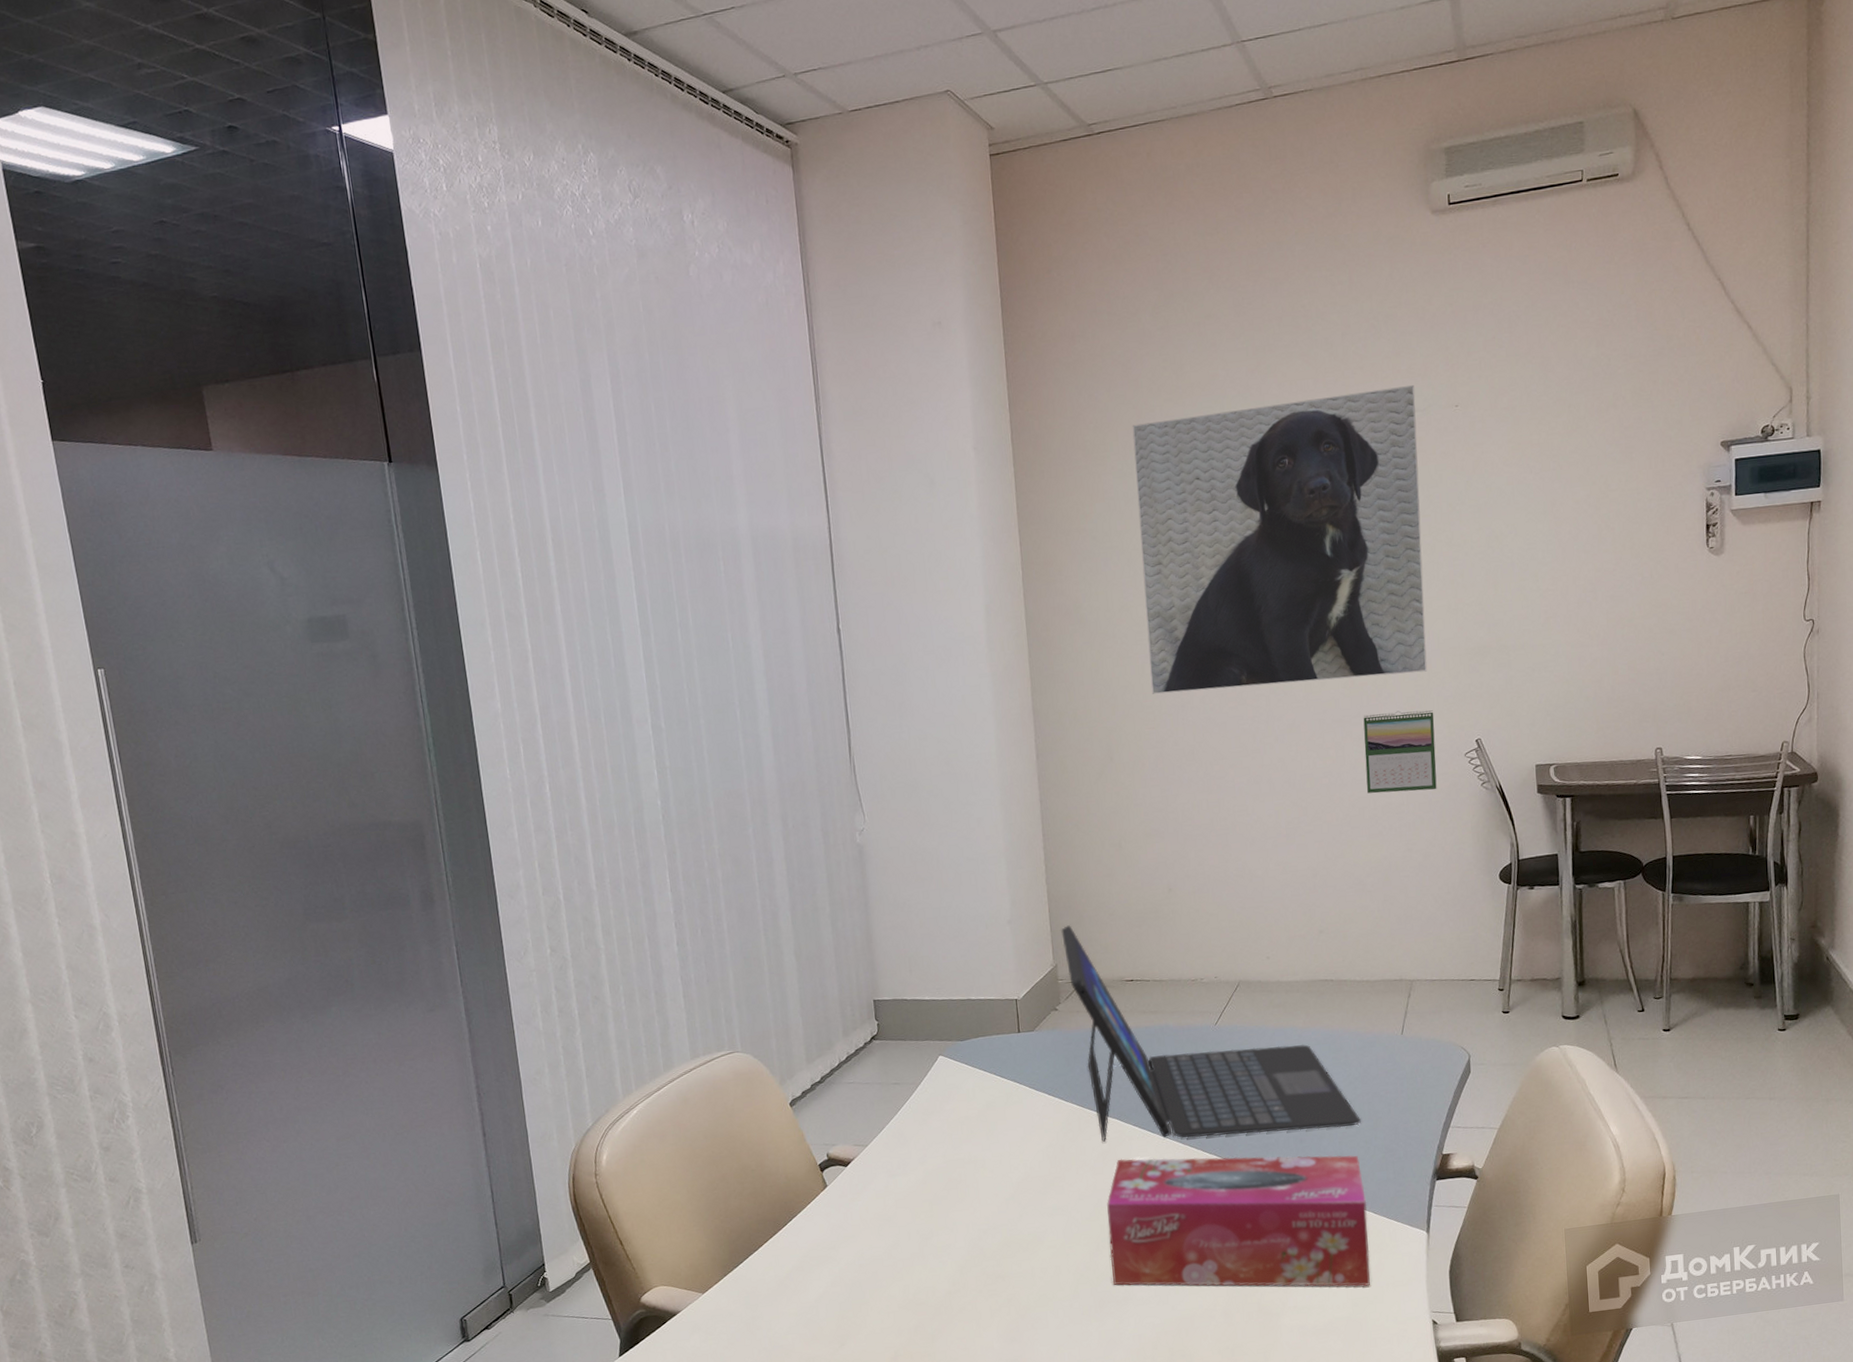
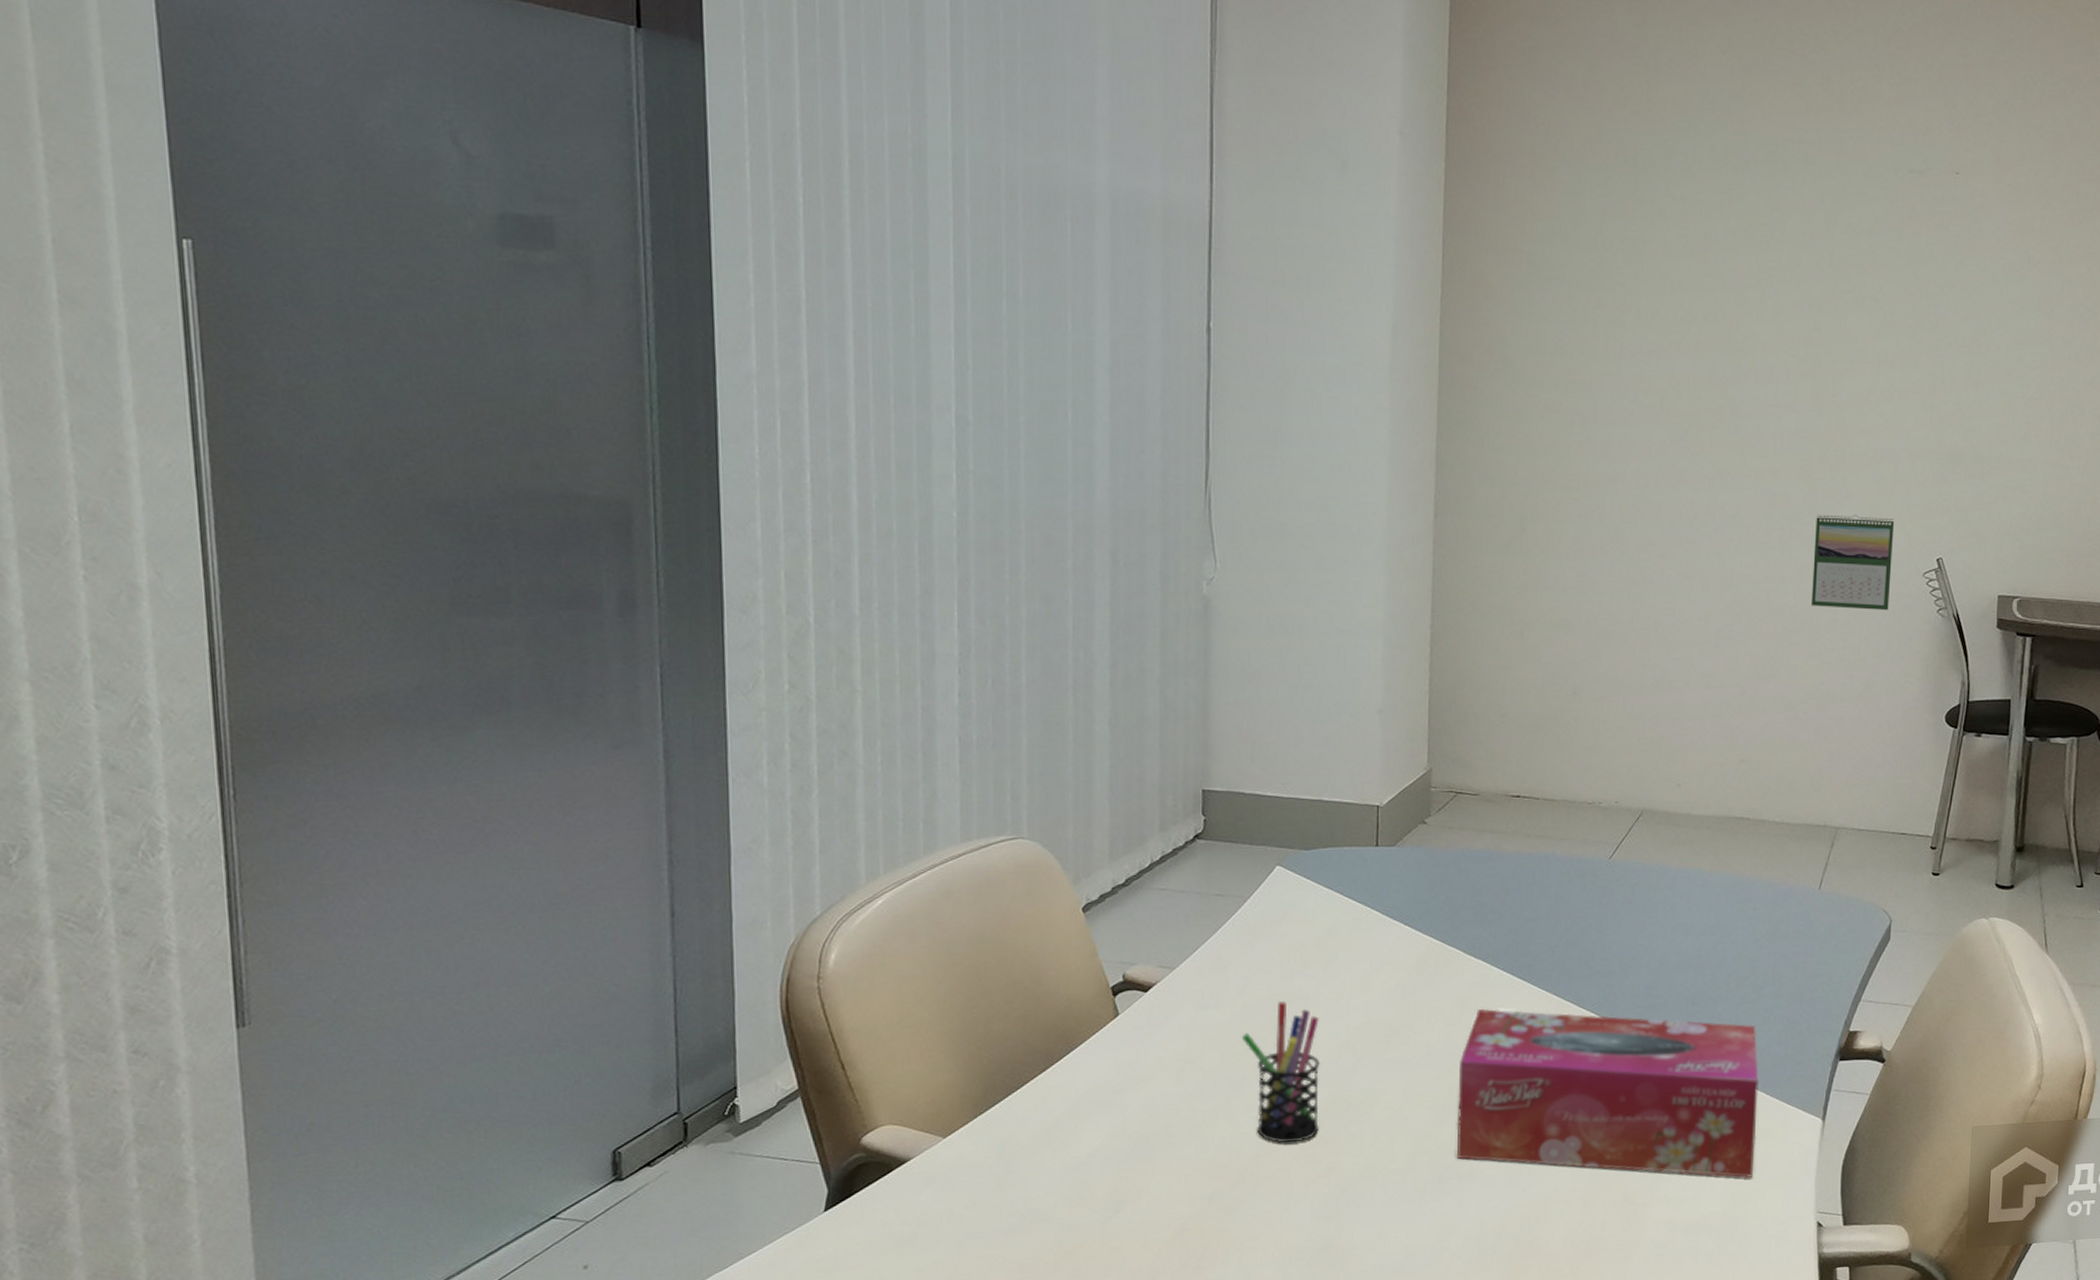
pen holder: none [927,1165,997,1281] -> present [1242,1000,1320,1143]
laptop: present [1061,925,1362,1142] -> none [1441,723,1764,992]
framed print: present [1132,385,1428,694] -> none [1578,135,1914,473]

